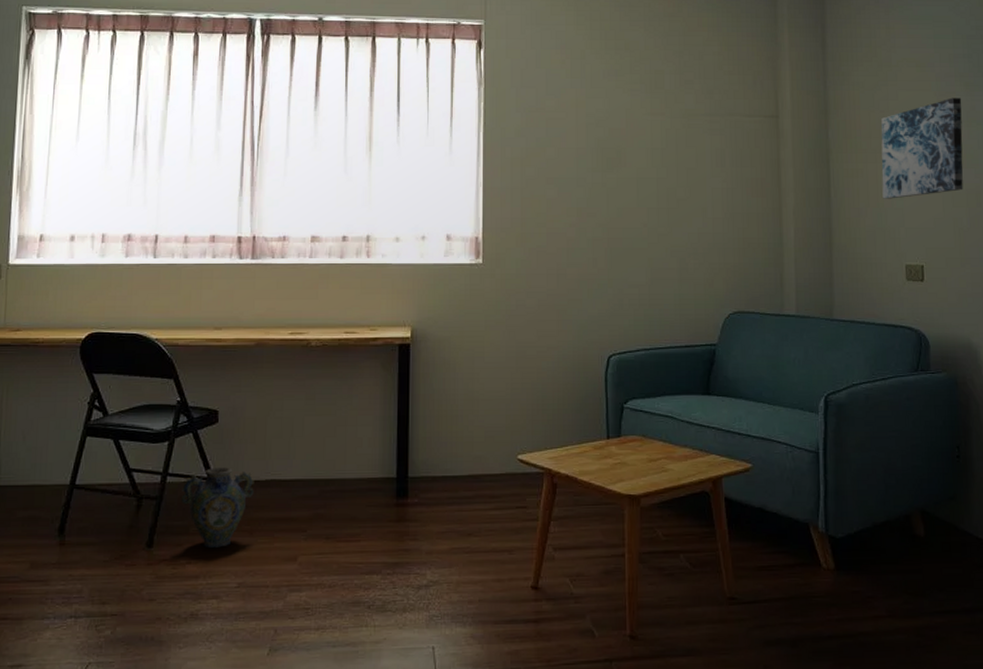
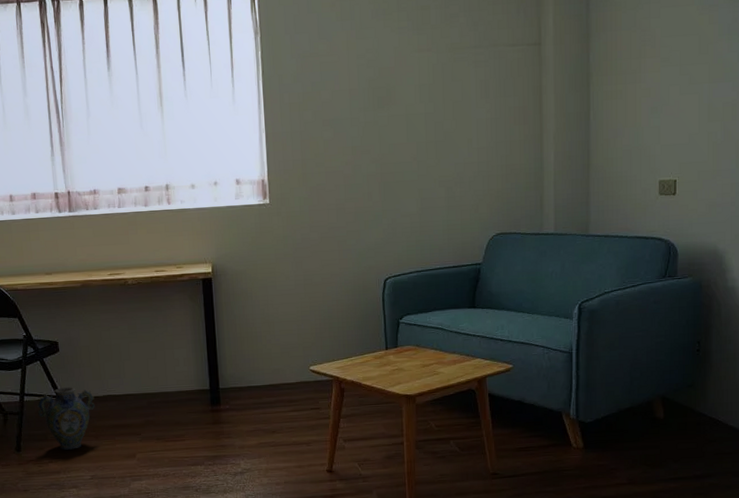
wall art: present [881,97,963,199] -> none [640,10,724,119]

